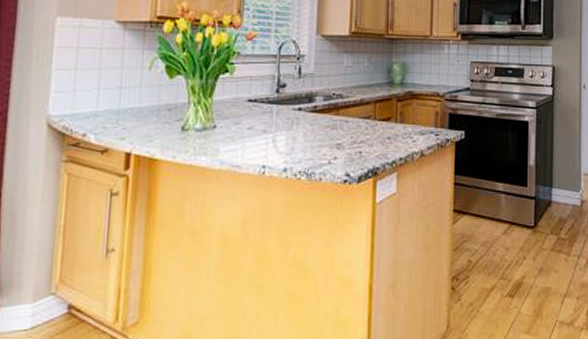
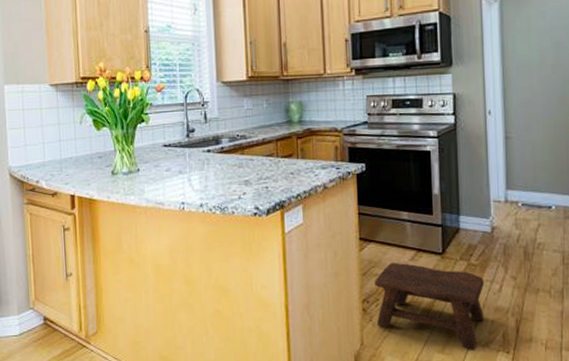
stool: none [465,236,572,330] -> present [374,262,485,350]

